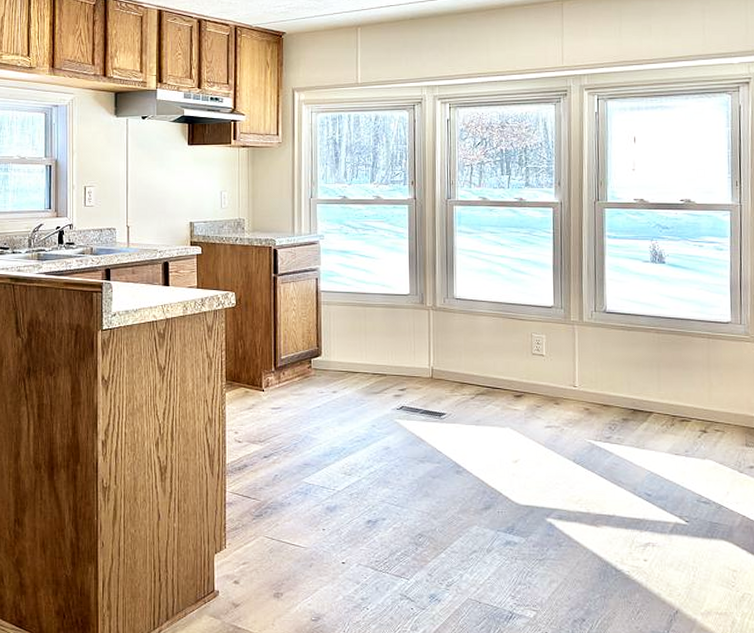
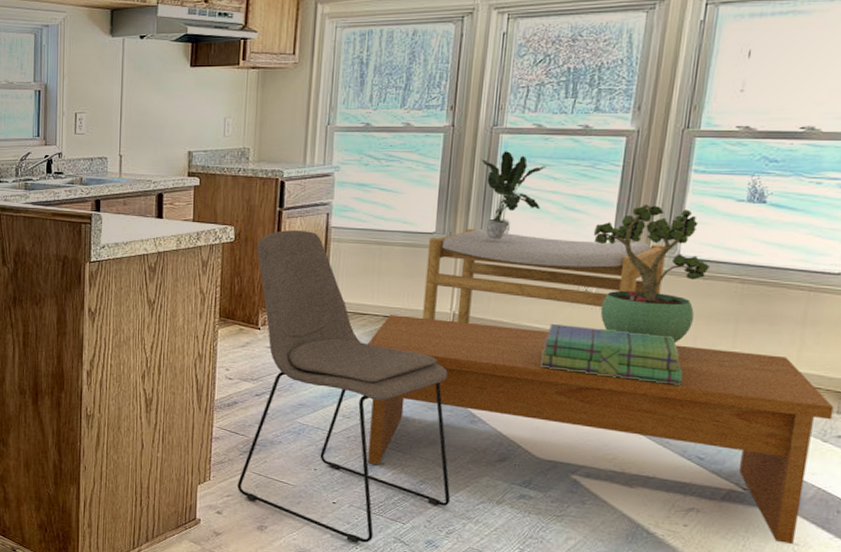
chair: none [252,294,447,603] -> present [237,229,451,543]
coffee table: none [360,372,743,570] -> present [367,315,834,544]
footstool: none [405,290,597,378] -> present [422,228,666,323]
potted plant: none [441,221,494,299] -> present [481,151,547,240]
stack of books: none [509,375,624,427] -> present [541,323,683,385]
potted plant: none [537,266,631,389] -> present [593,205,710,343]

